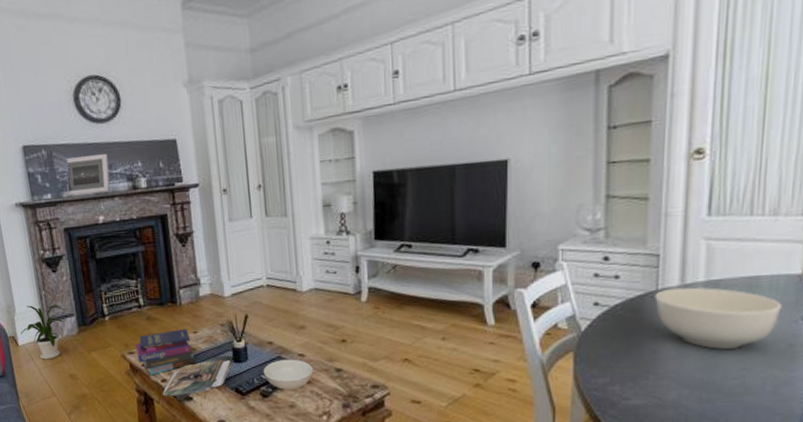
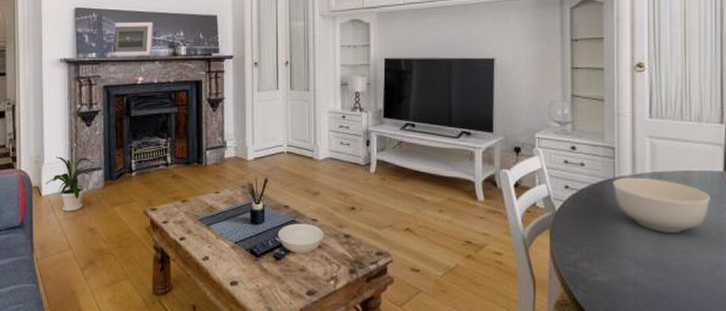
books: present [135,328,196,376] -> none [158,188,215,233]
magazine: present [162,359,233,400] -> none [179,220,250,259]

